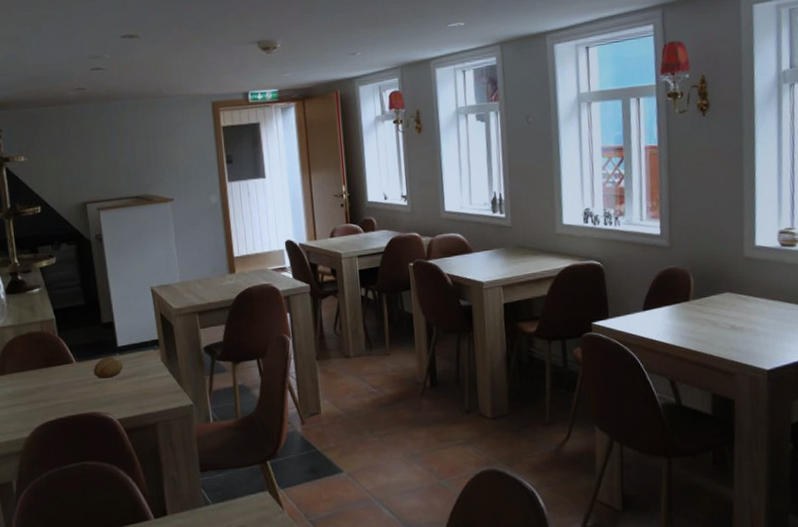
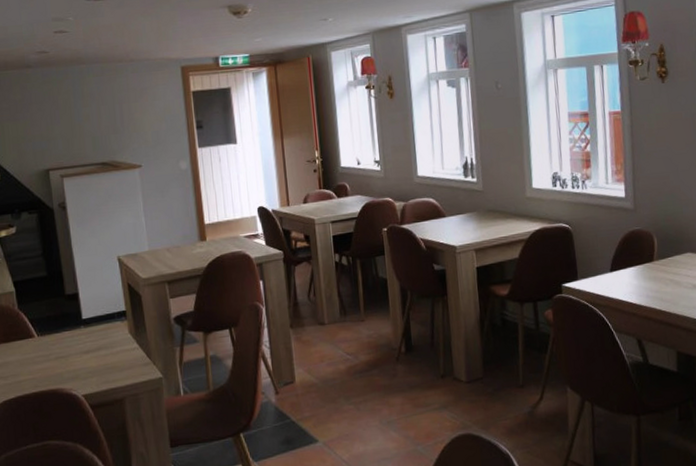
bread roll: present [93,356,124,379] -> none [56,329,89,353]

